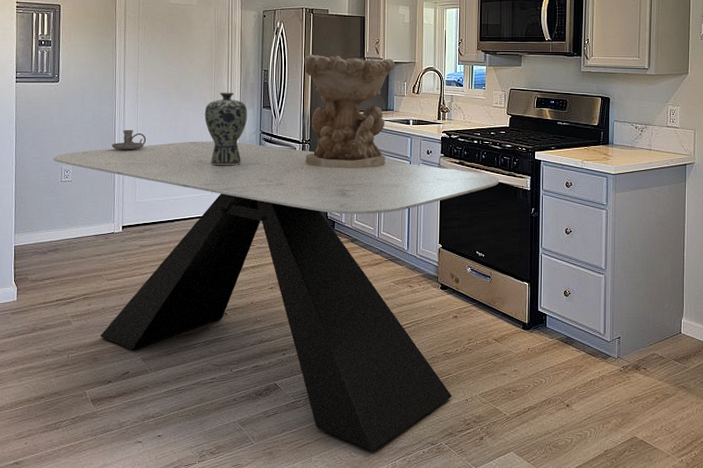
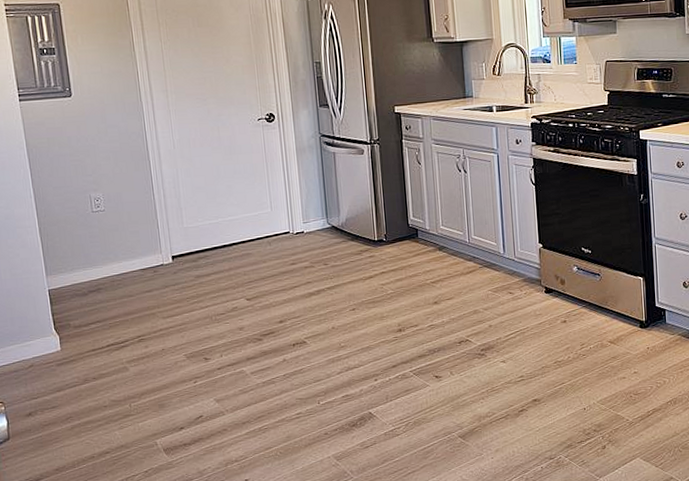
dining table: present [53,141,499,452] -> none [78,149,601,473]
candle holder: present [111,129,147,150] -> none [146,144,187,170]
vase: present [204,92,248,166] -> none [251,91,303,178]
decorative bowl: present [303,54,395,169] -> none [360,36,470,170]

